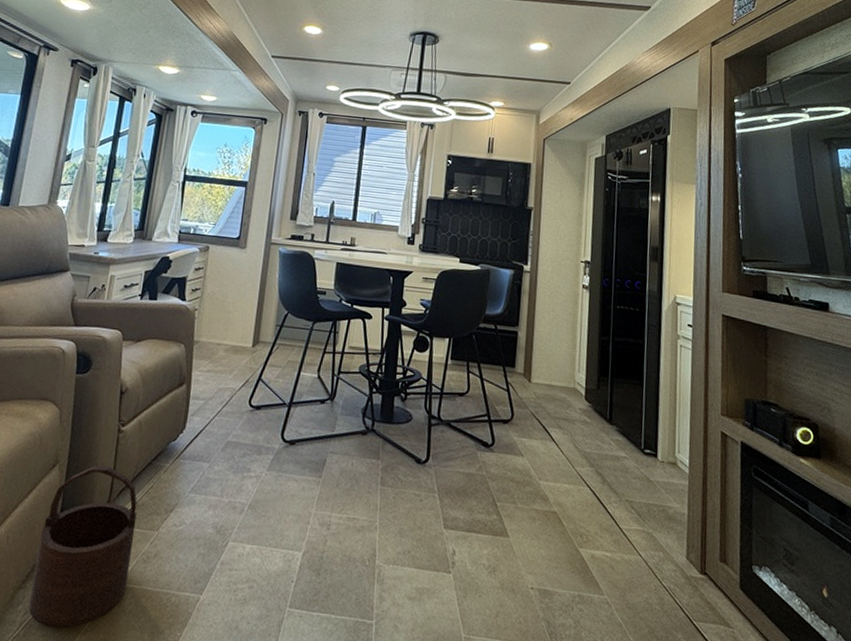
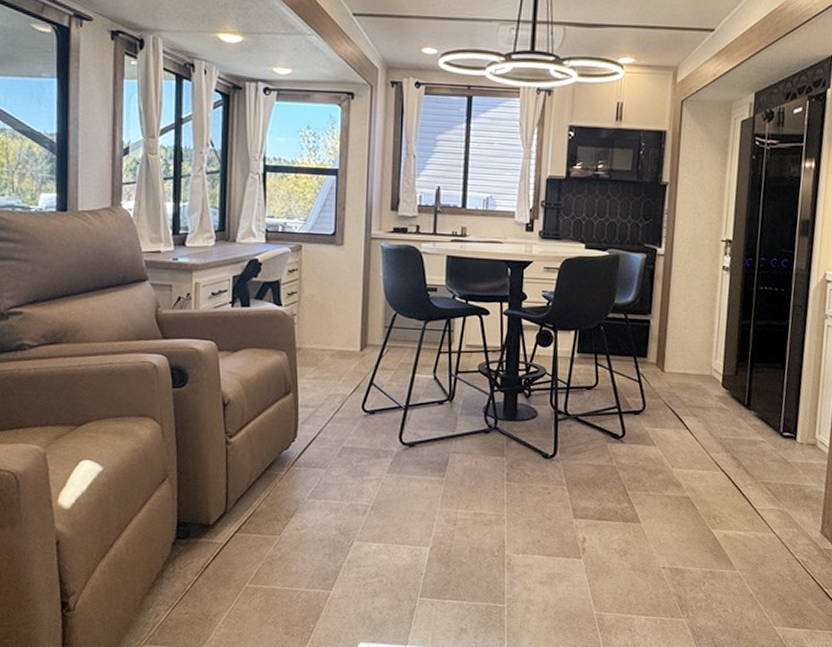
wooden bucket: present [28,465,137,628] -> none [159,477,257,626]

